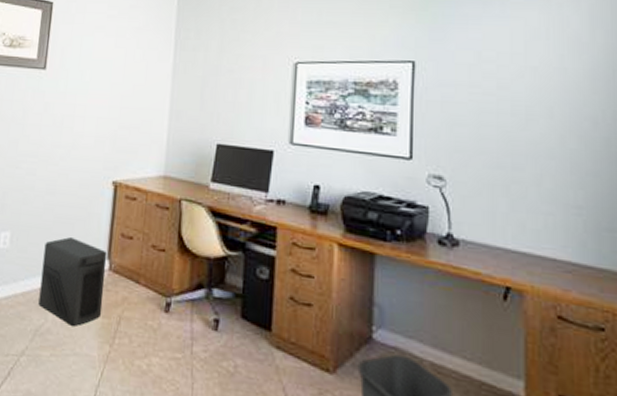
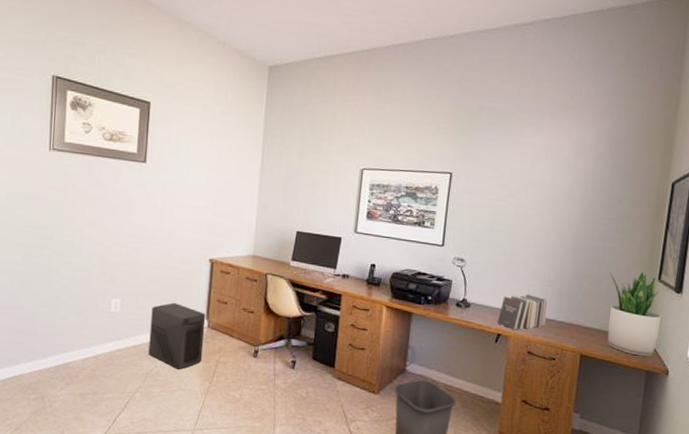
books: none [502,228,581,282] -> present [497,295,549,331]

